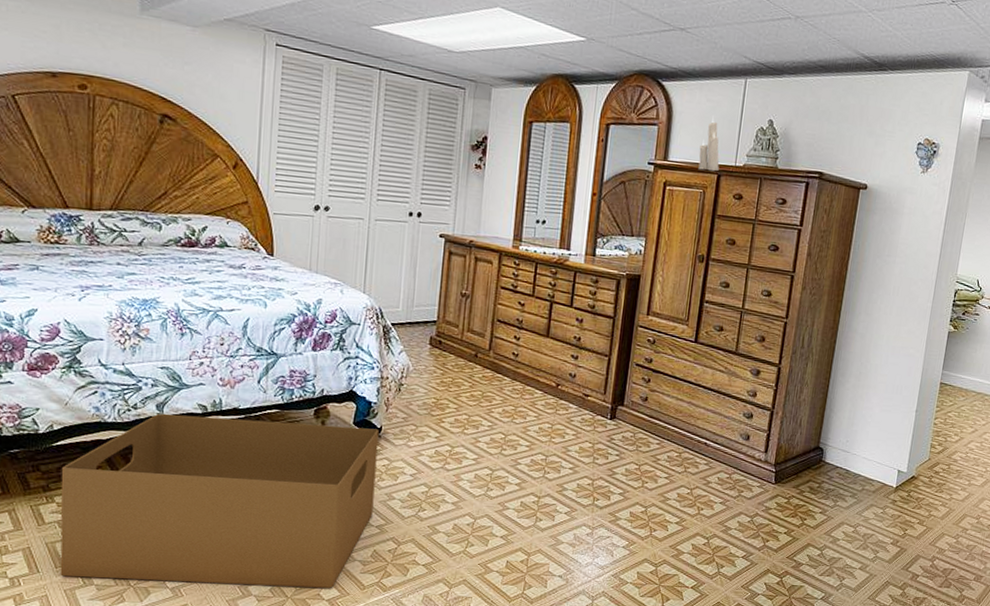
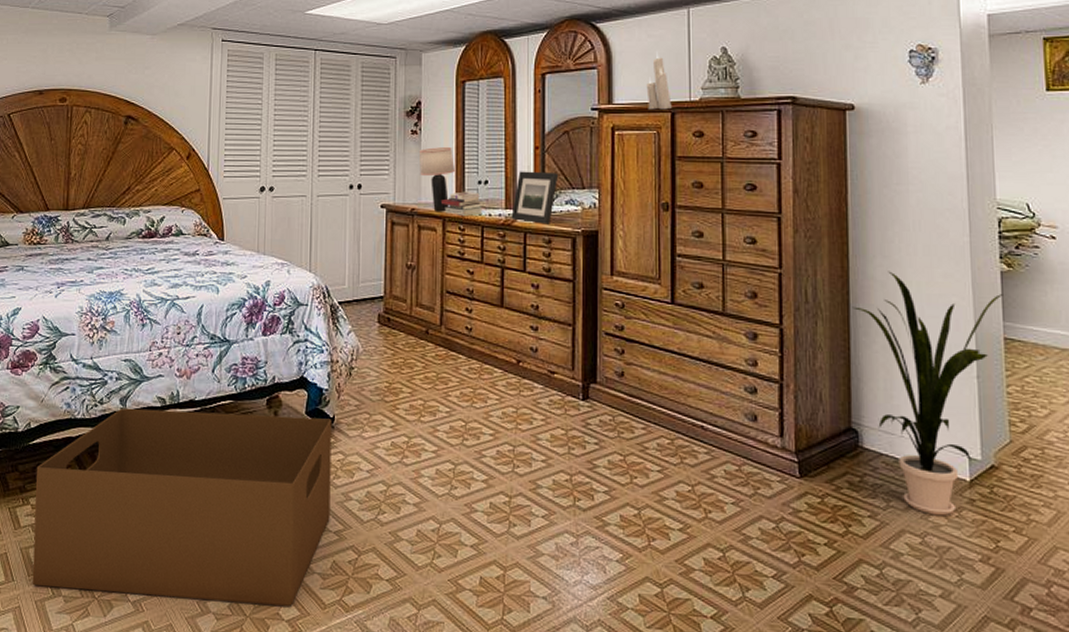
table lamp: none [480,183,516,247] -> present [418,147,456,212]
books: none [498,228,538,253] -> present [440,191,483,217]
picture frame: none [564,214,612,266] -> present [511,171,559,225]
house plant: none [836,326,947,512] -> present [852,271,1003,516]

